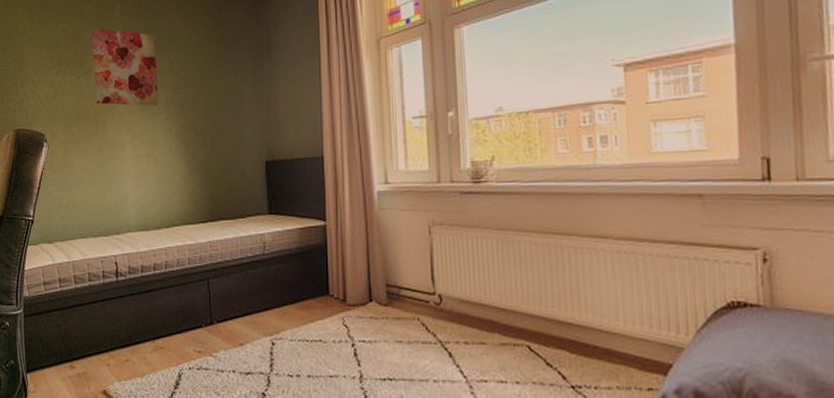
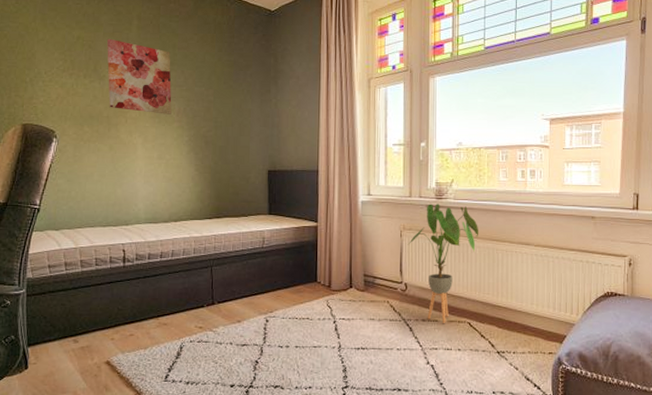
house plant: none [439,189,534,347] -> present [407,203,479,323]

